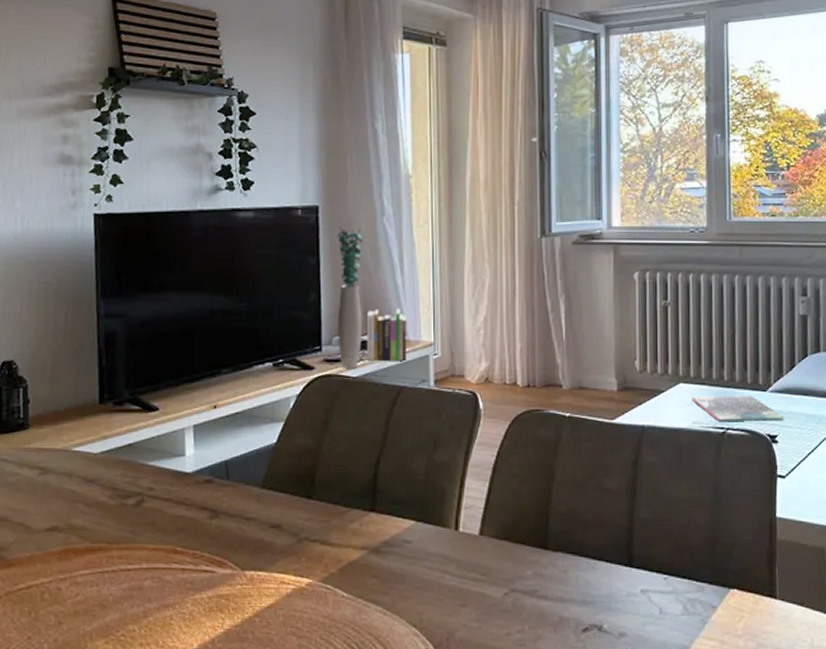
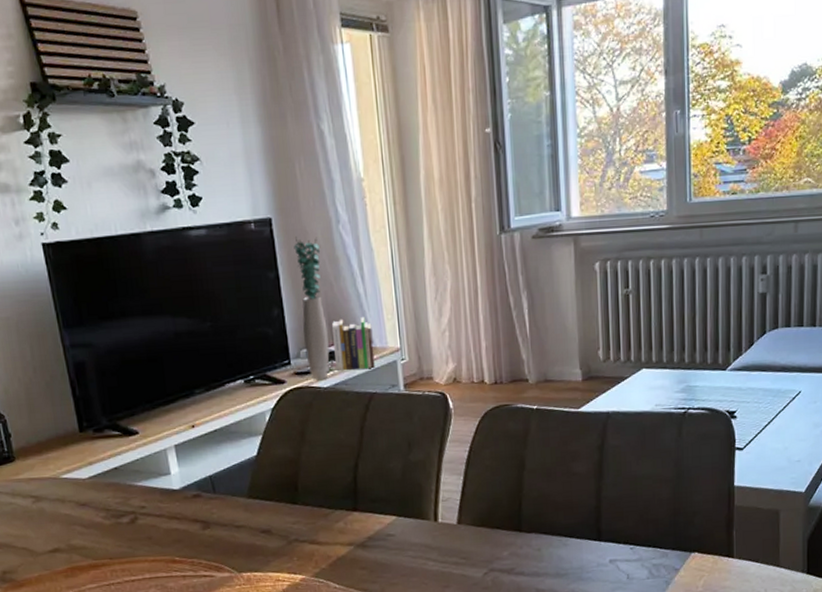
magazine: present [691,395,785,422] -> none [654,375,743,403]

